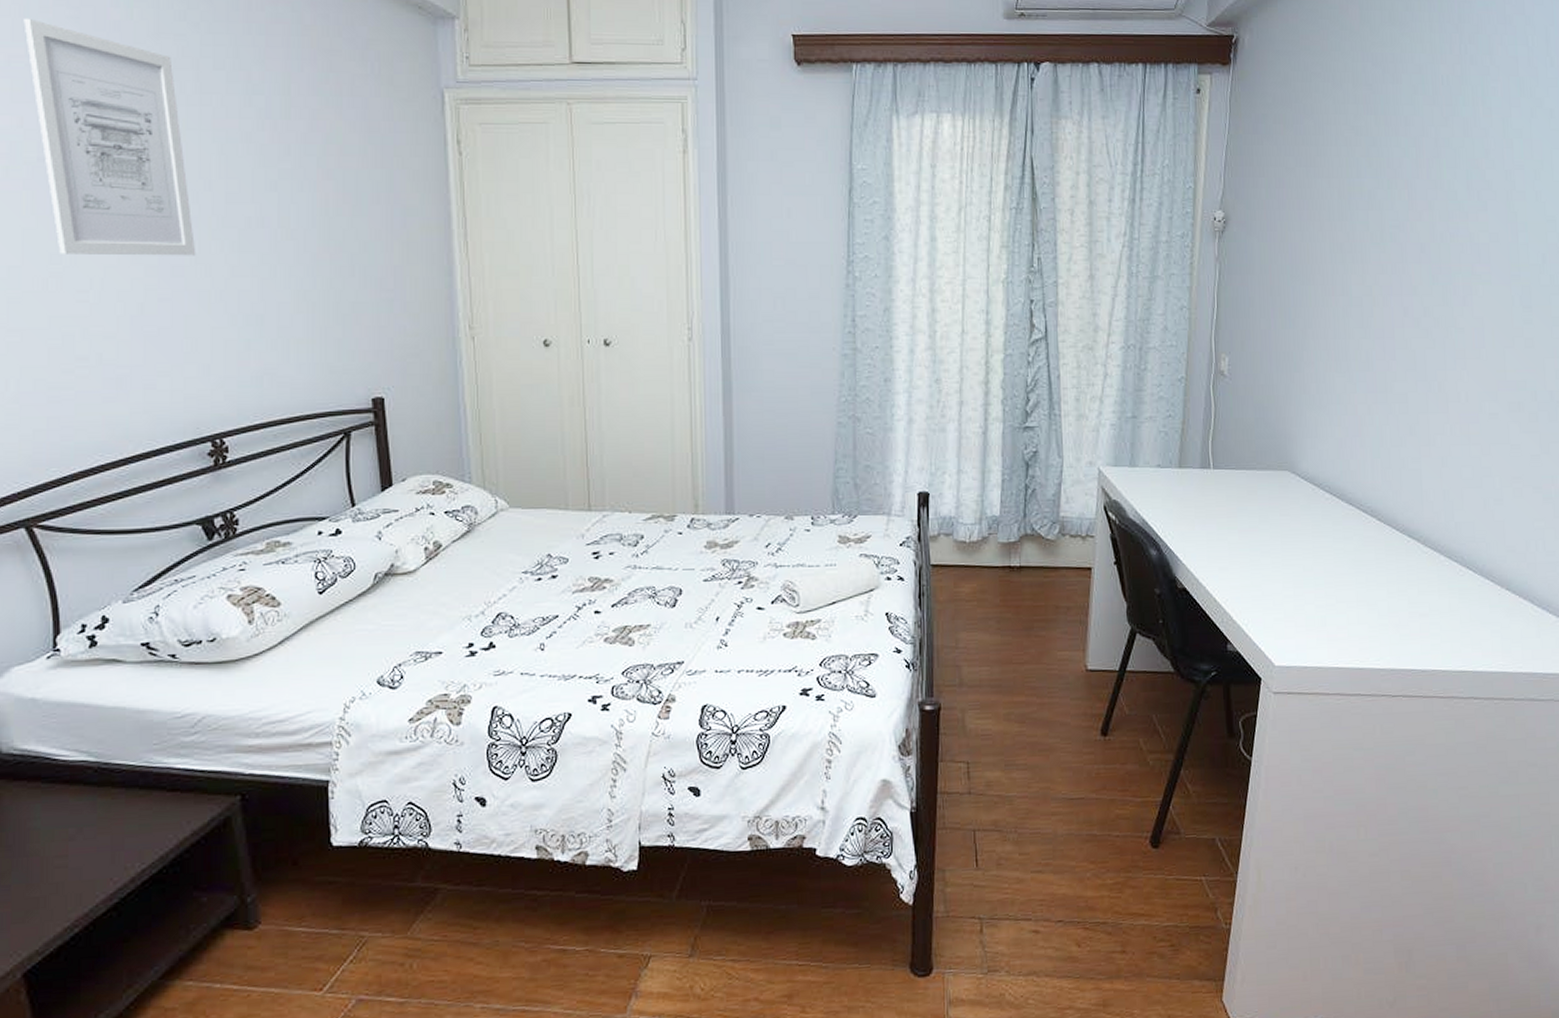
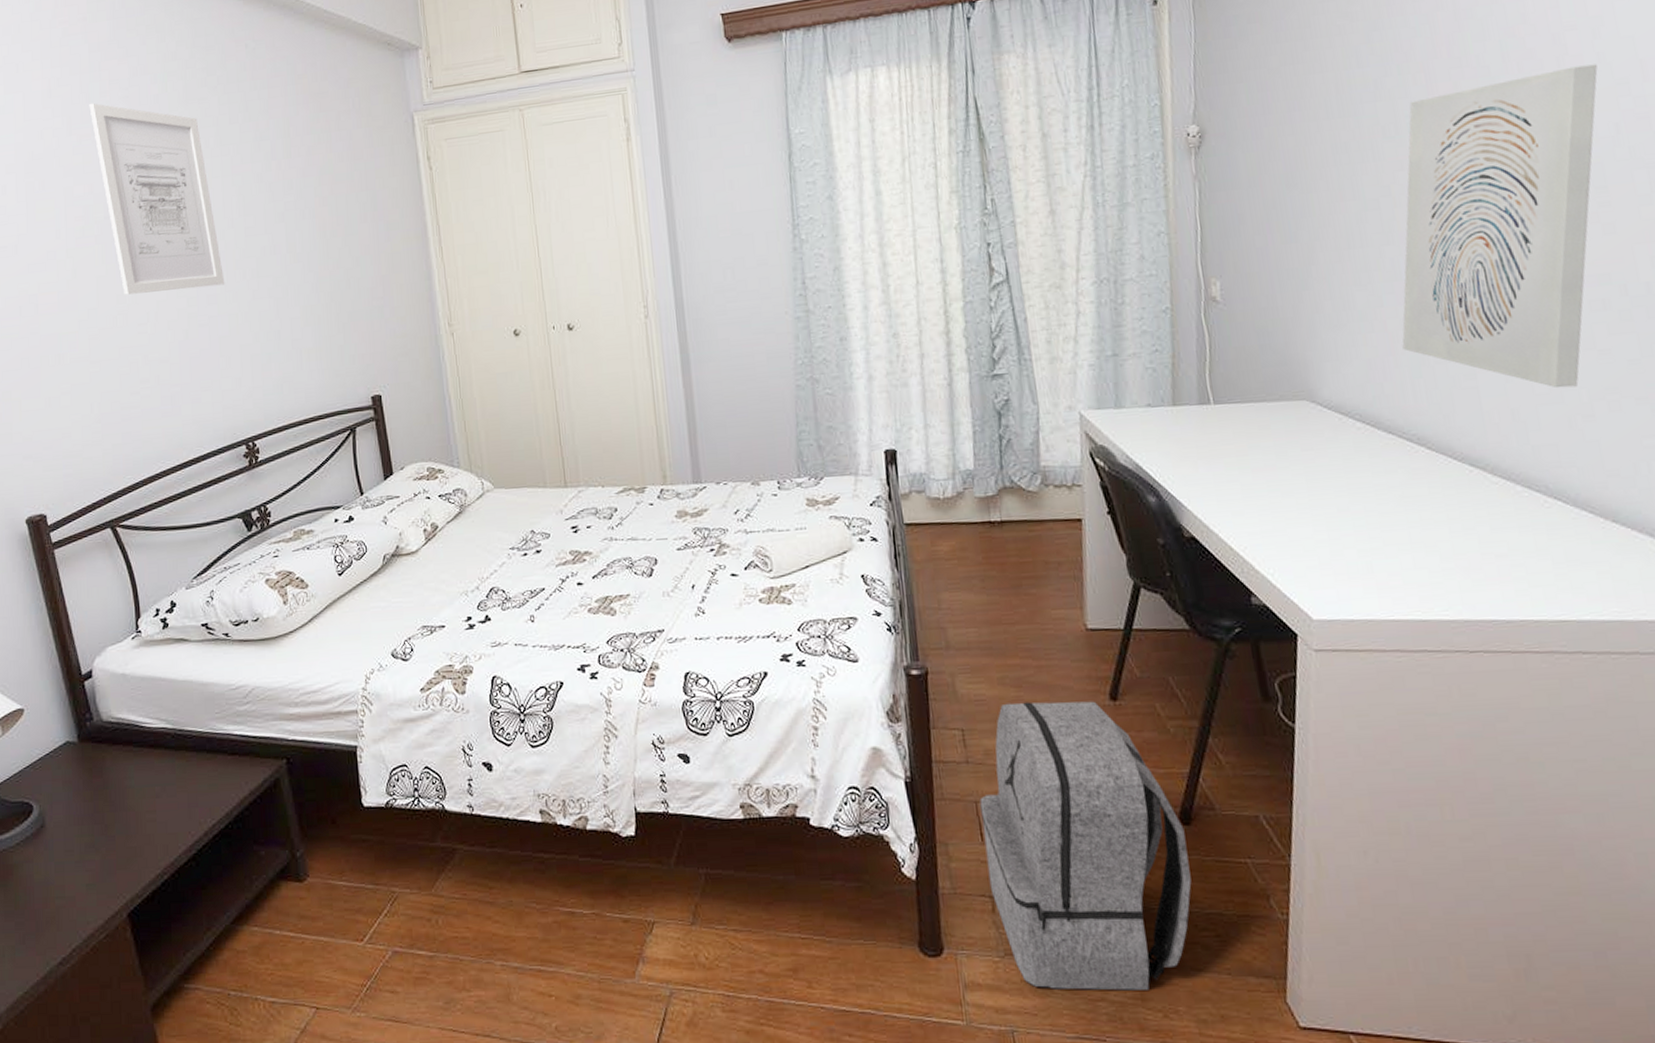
backpack: none [978,736,1155,1001] -> present [979,701,1192,991]
wall art: none [1367,201,1535,475] -> present [1402,64,1598,389]

